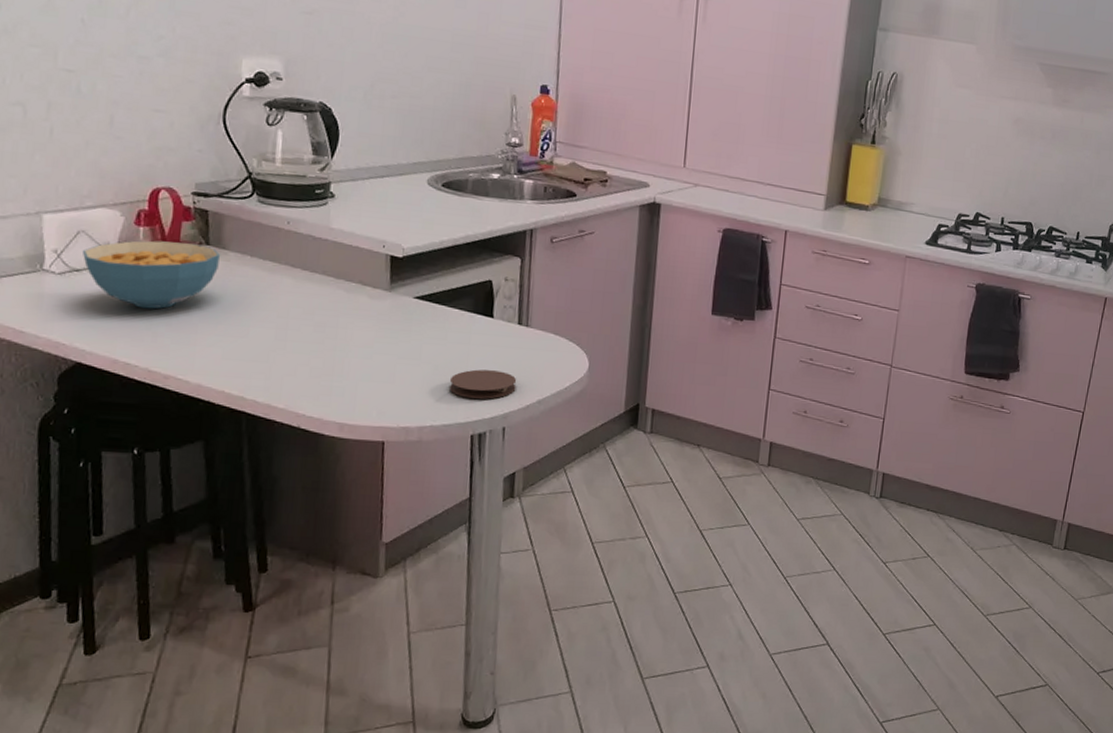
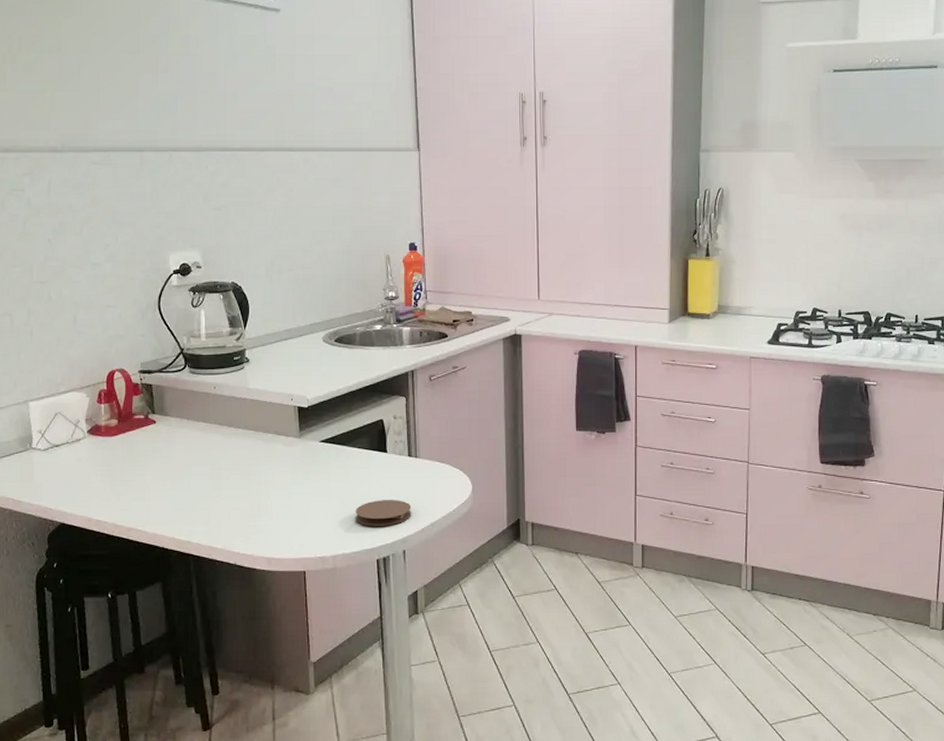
cereal bowl: present [83,240,220,309] -> none [60,414,163,473]

